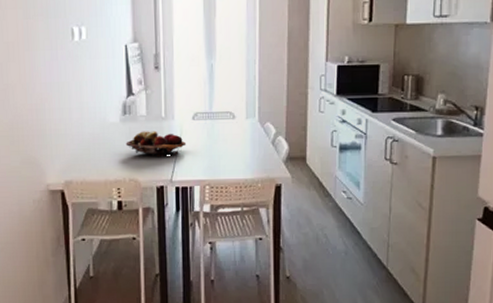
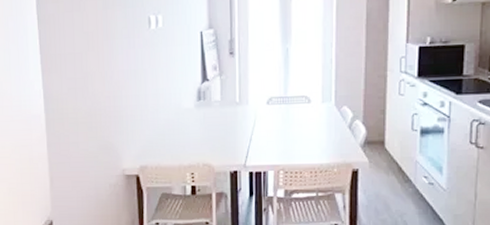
fruit basket: present [126,131,187,156] -> none [200,116,261,141]

